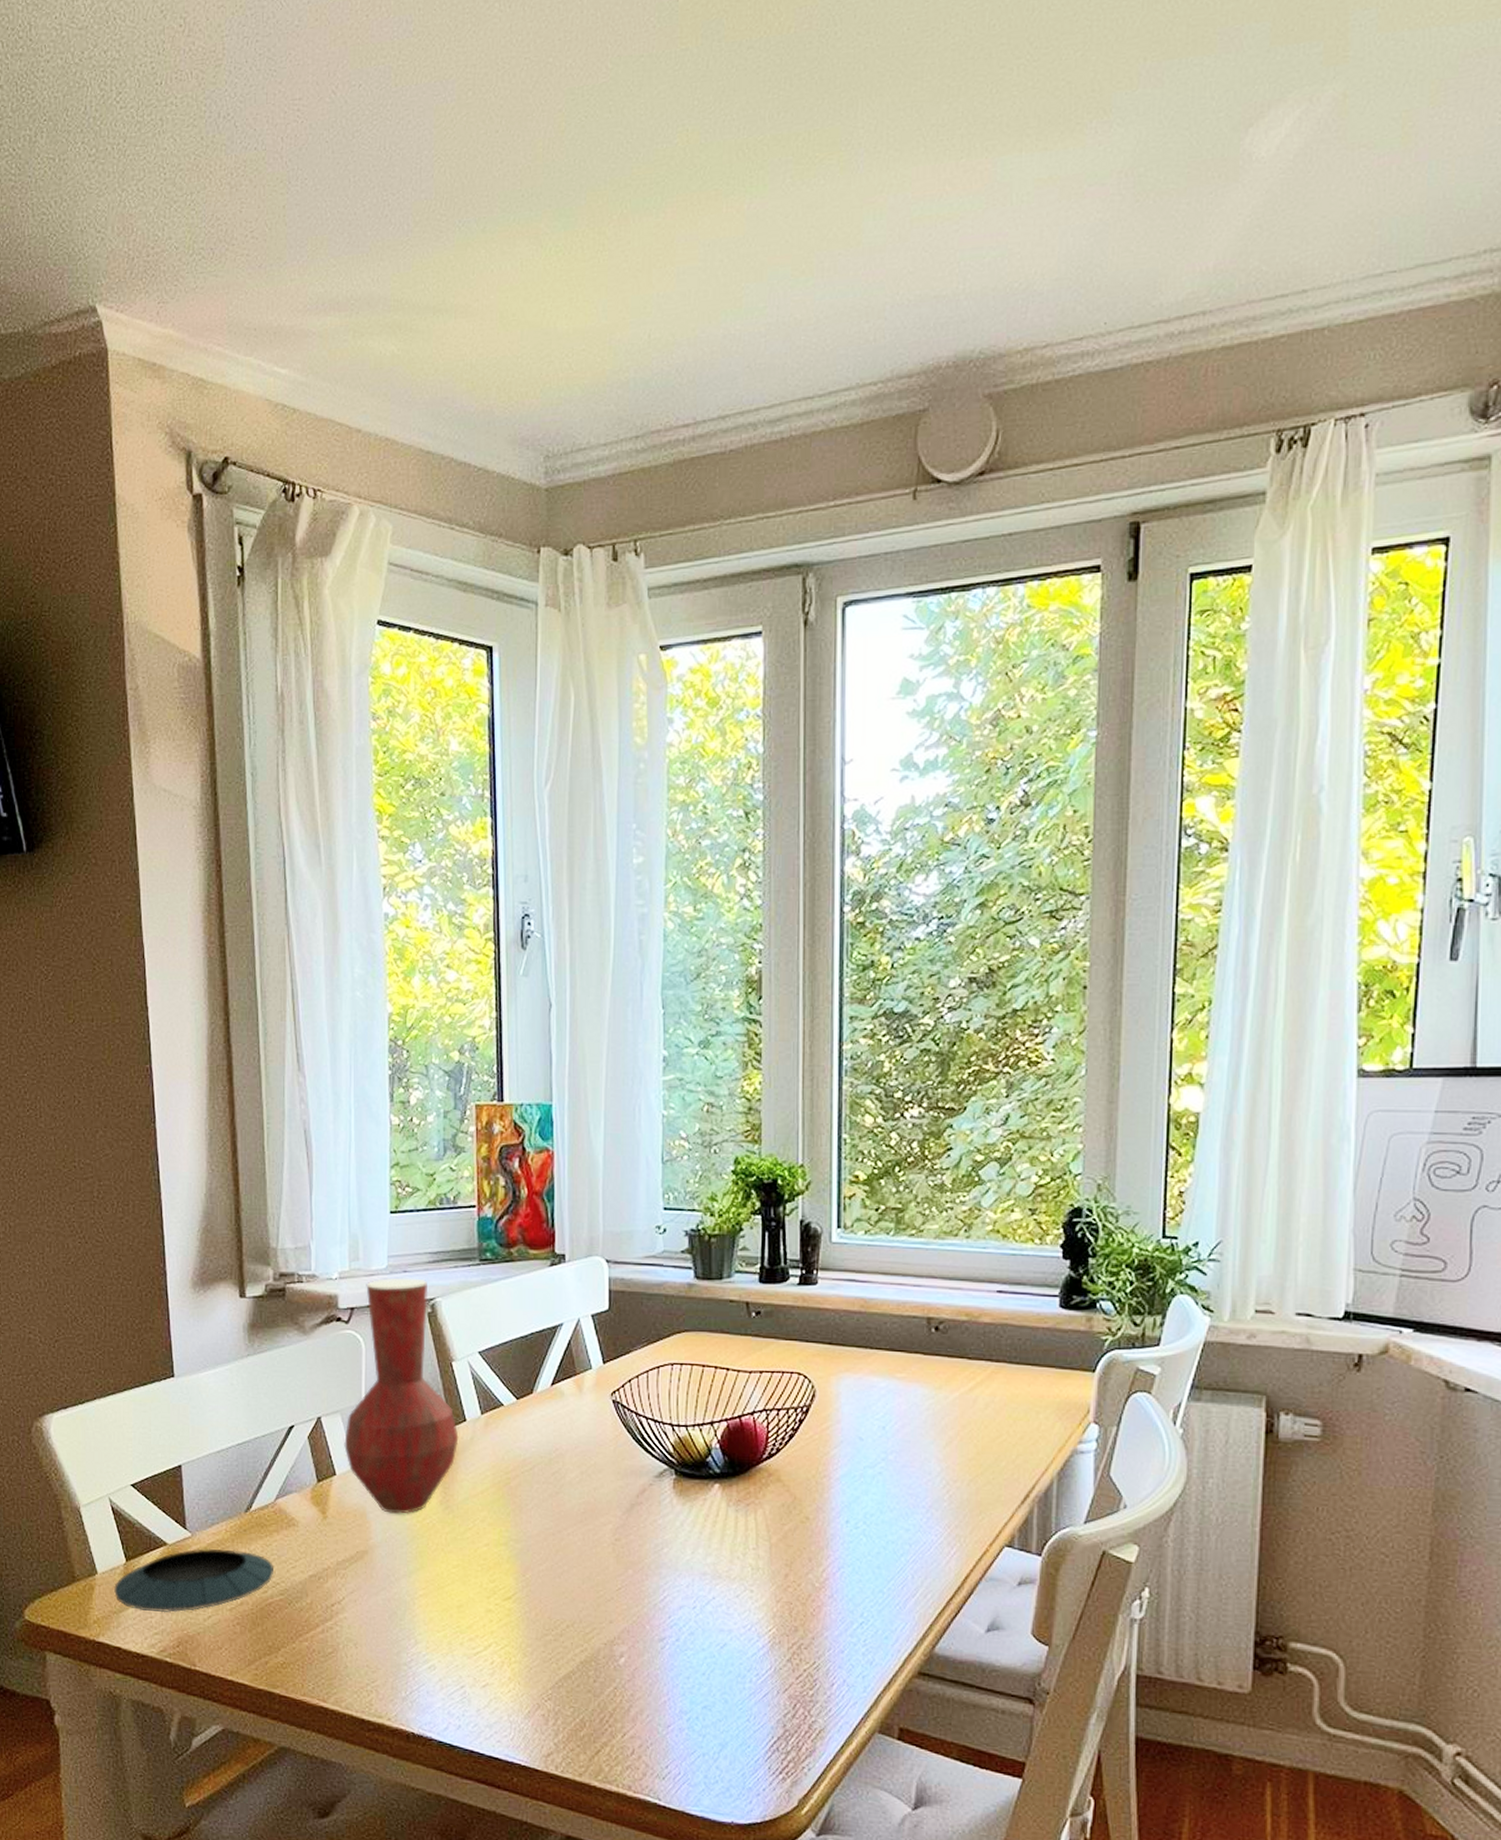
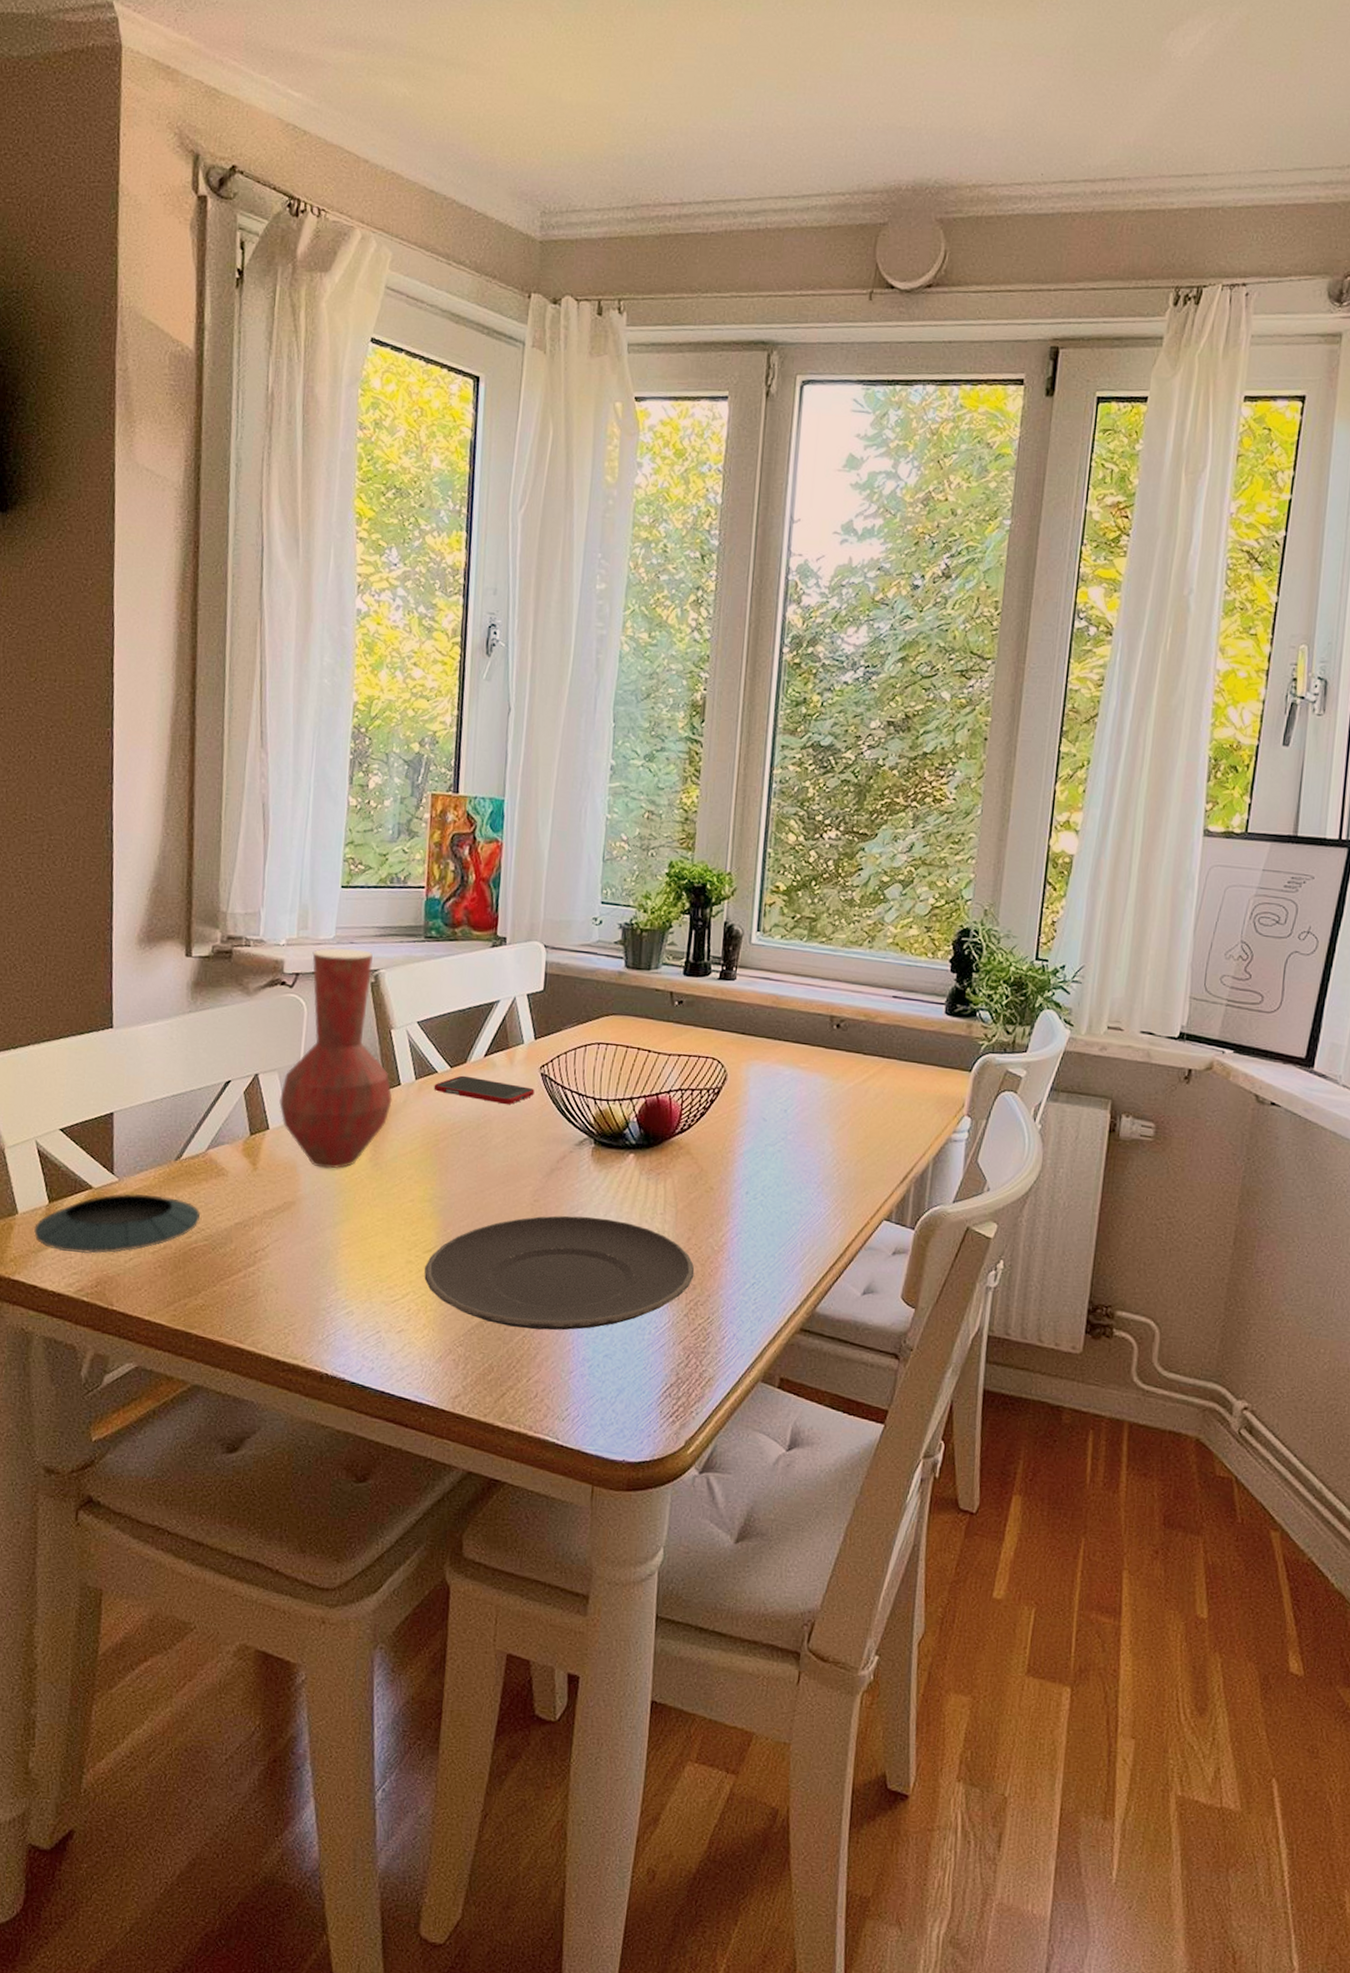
cell phone: none [501,1407,607,1437] -> present [433,1075,535,1105]
plate: none [506,1554,795,1681] -> present [424,1215,695,1331]

